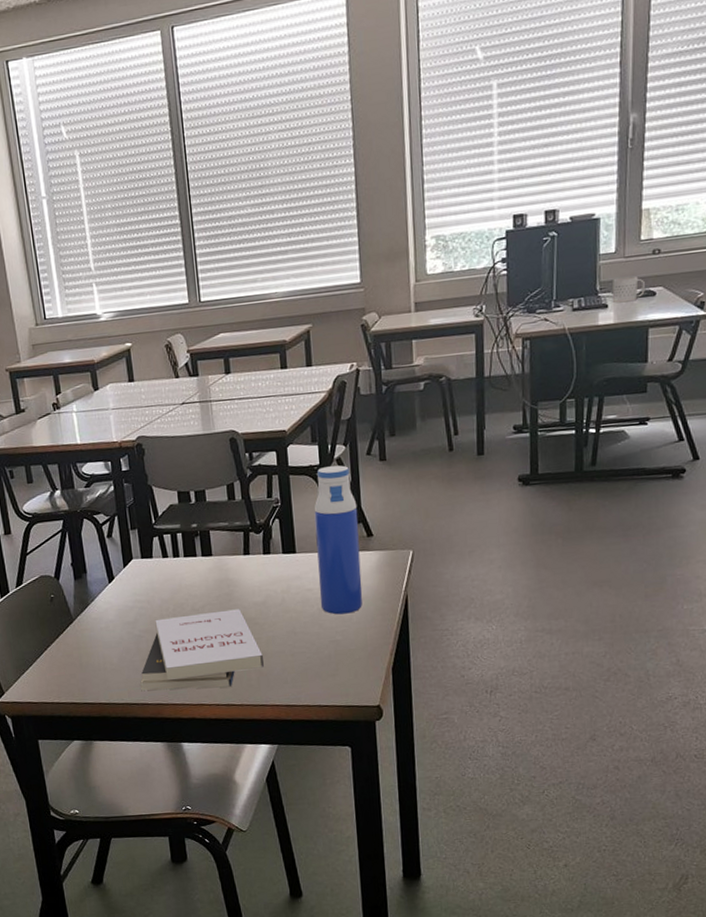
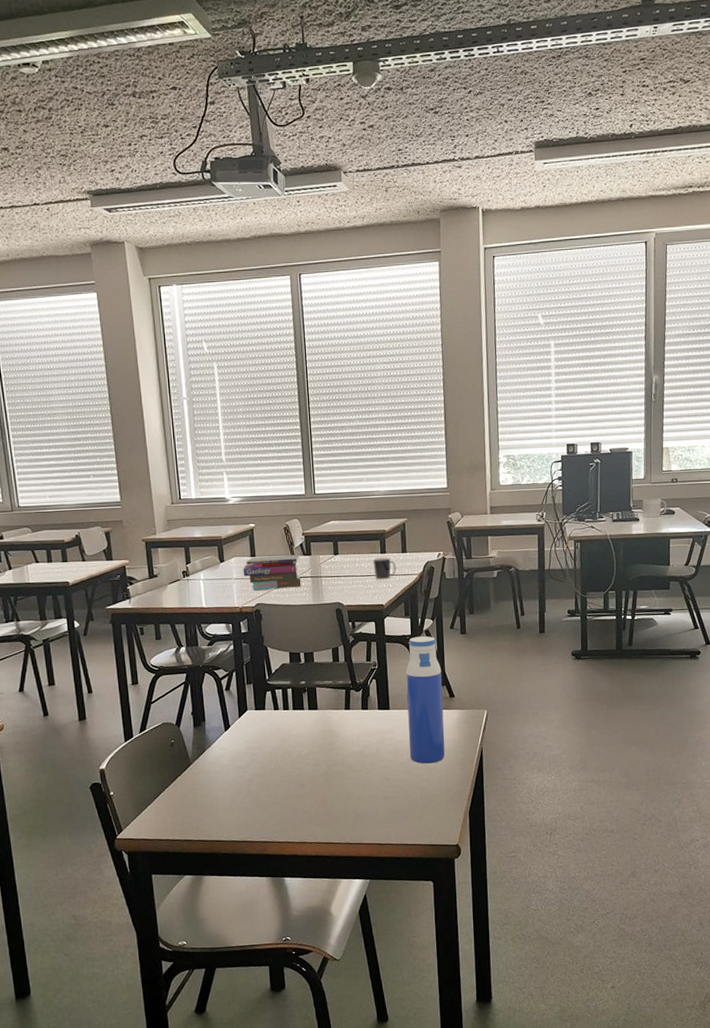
books: none [120,376,189,422] -> present [243,554,302,591]
books: present [140,609,264,691] -> none [249,757,359,829]
mug: none [272,373,300,403] -> present [373,557,396,581]

